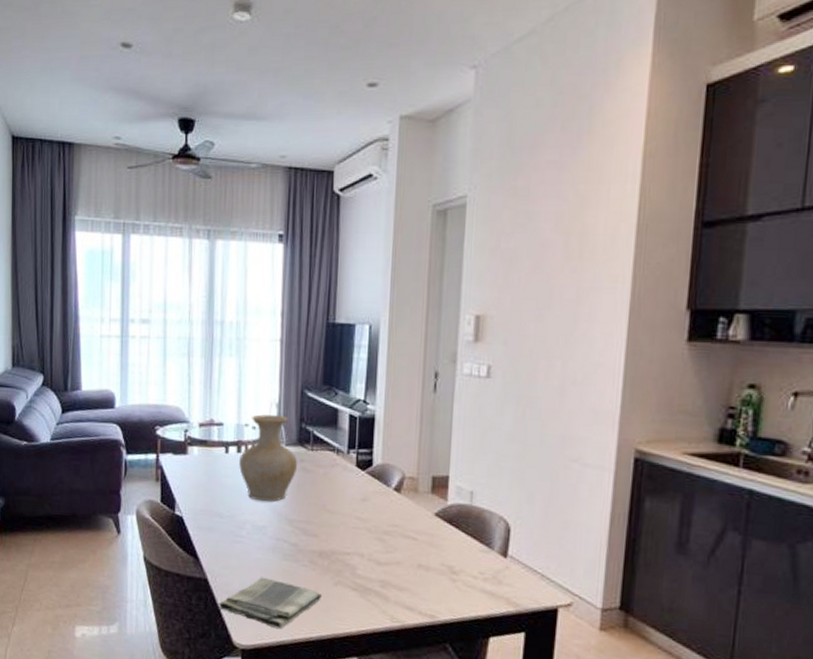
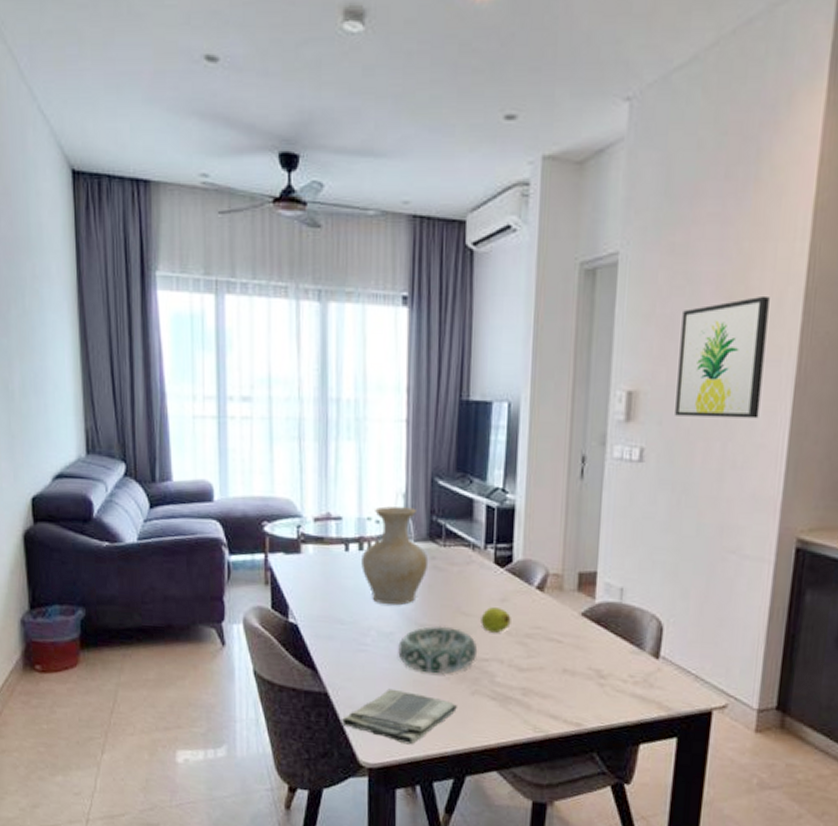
decorative bowl: none [270,521,341,565] -> present [398,626,478,674]
fruit: none [343,506,371,529] -> present [481,607,511,633]
wall art: none [519,231,604,340] -> present [675,295,770,419]

